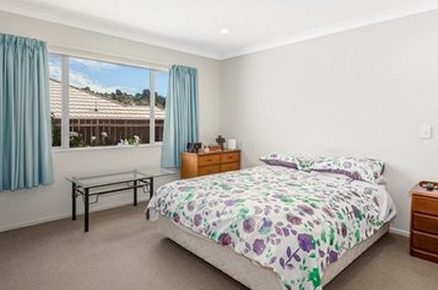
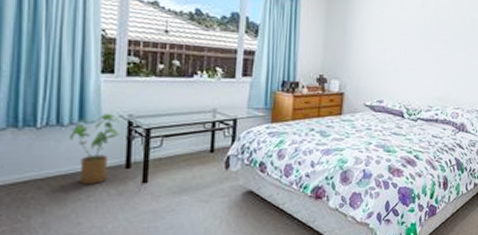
house plant: none [33,177,68,233] -> present [70,113,121,184]

